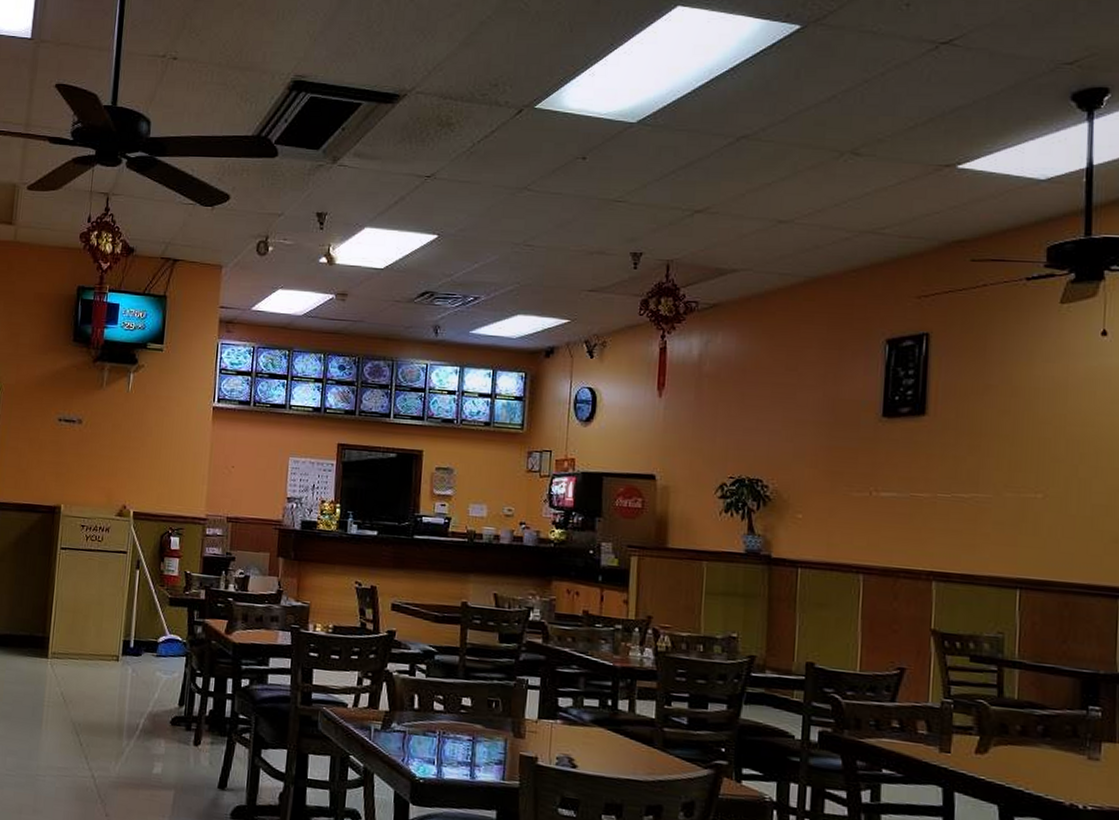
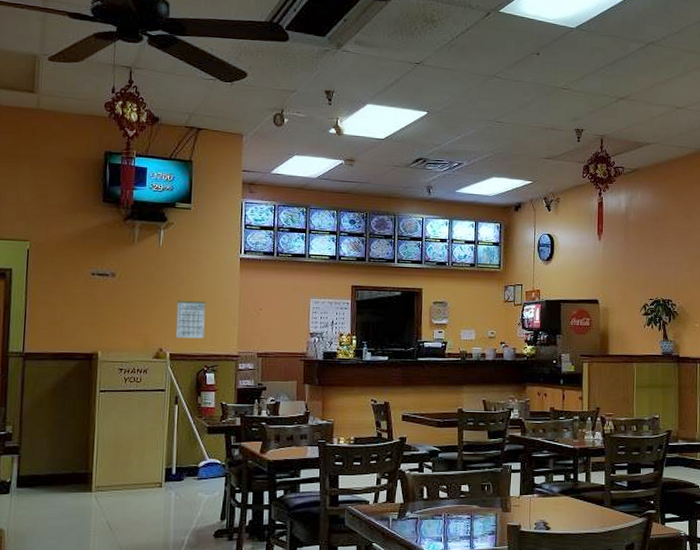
calendar: none [141,445,174,497] -> present [176,293,206,339]

